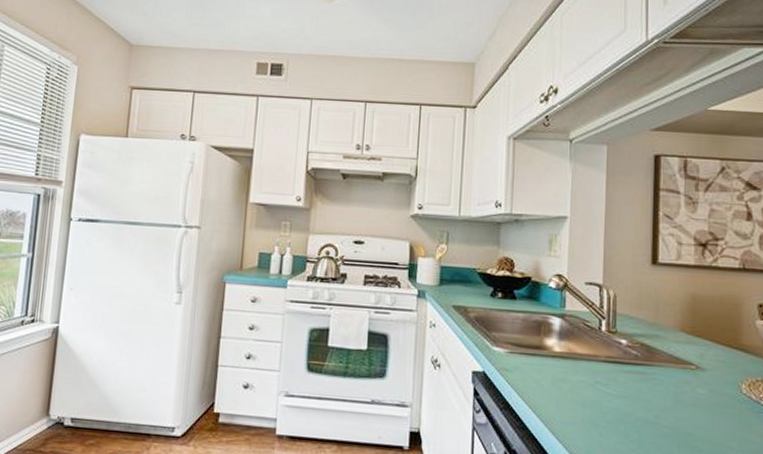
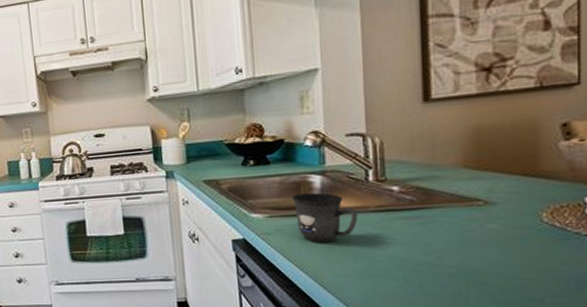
mug: none [533,333,590,387] -> present [292,192,358,243]

